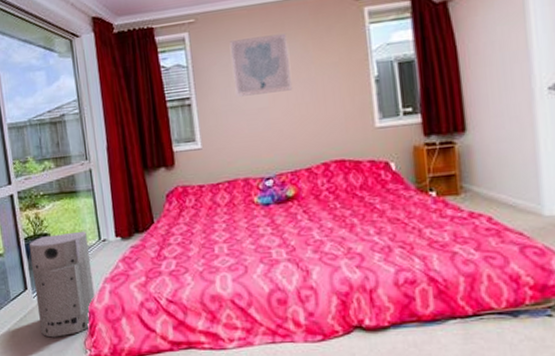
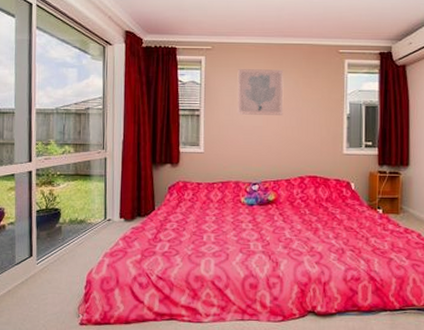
air purifier: present [29,231,95,338] -> none [39,210,95,301]

